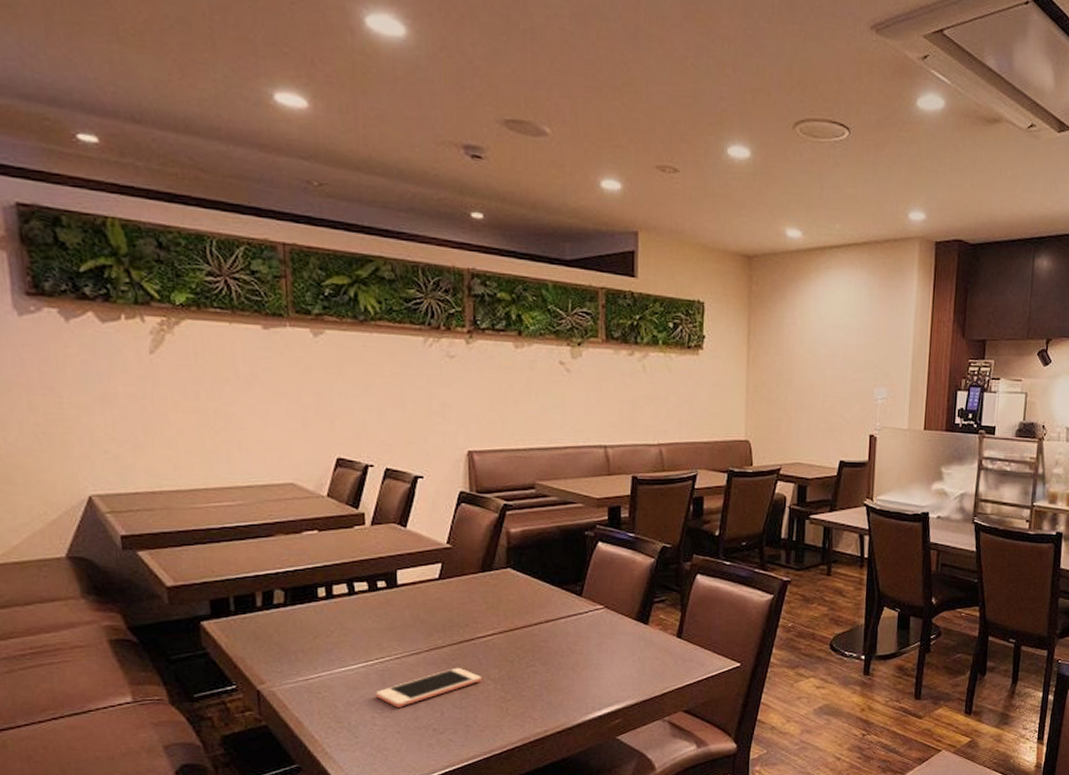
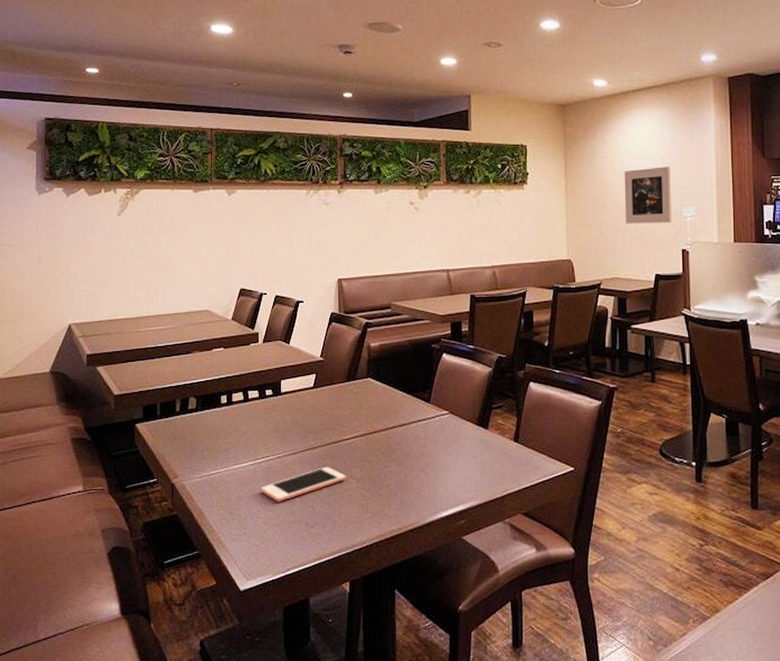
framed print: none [811,340,865,405] -> present [624,166,672,224]

